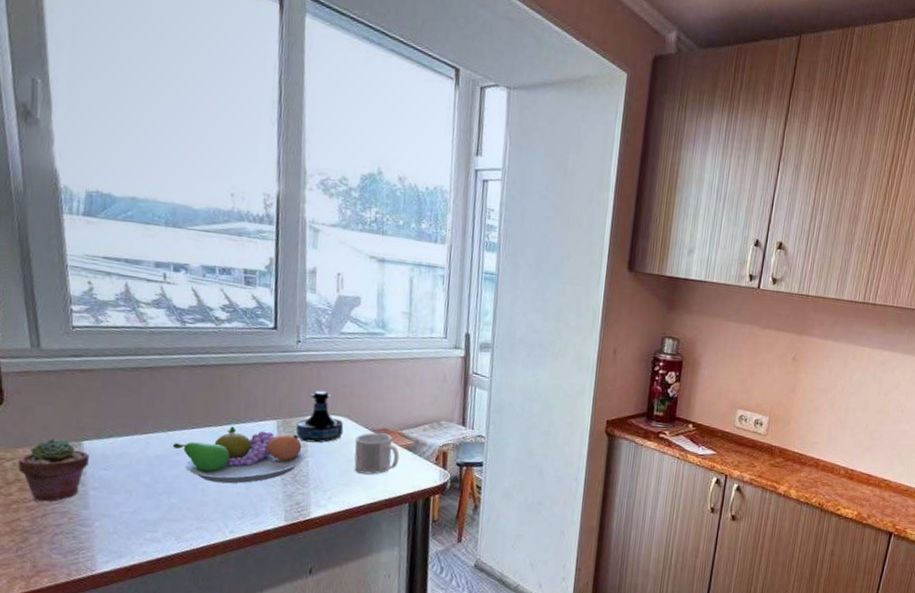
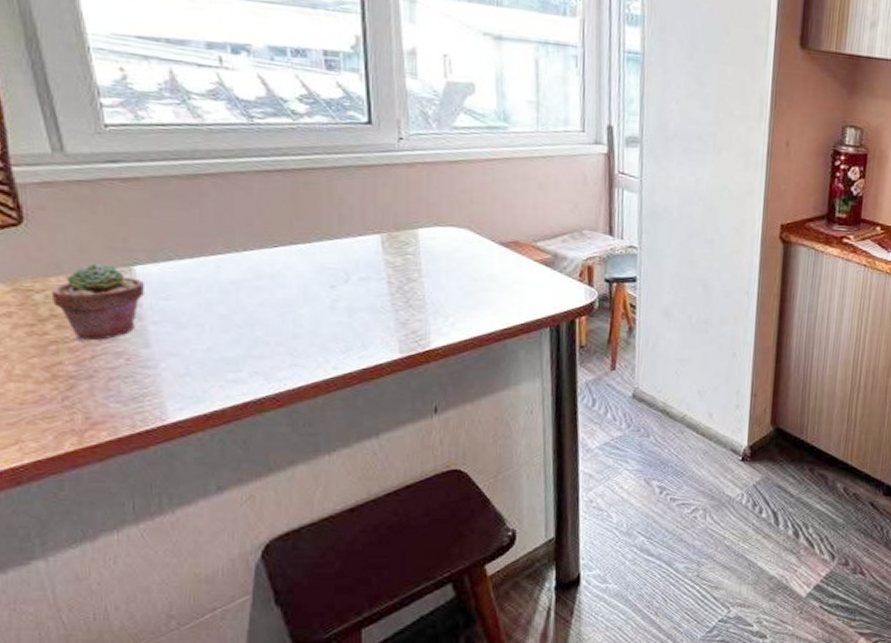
fruit bowl: present [172,426,307,484] -> none [250,243,421,312]
tequila bottle: present [296,390,344,443] -> none [404,198,465,260]
mug: present [354,432,400,475] -> none [479,246,535,296]

